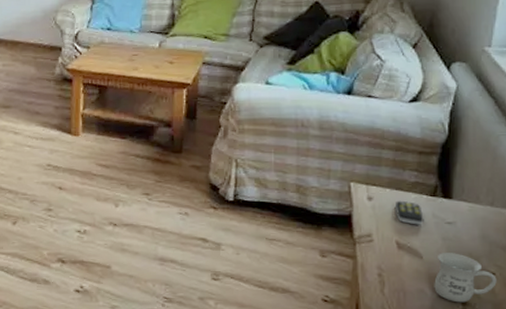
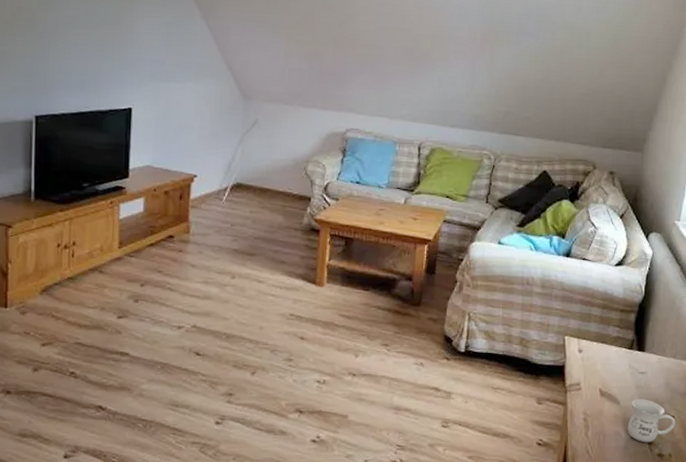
remote control: present [396,200,424,225] -> none [600,353,622,375]

